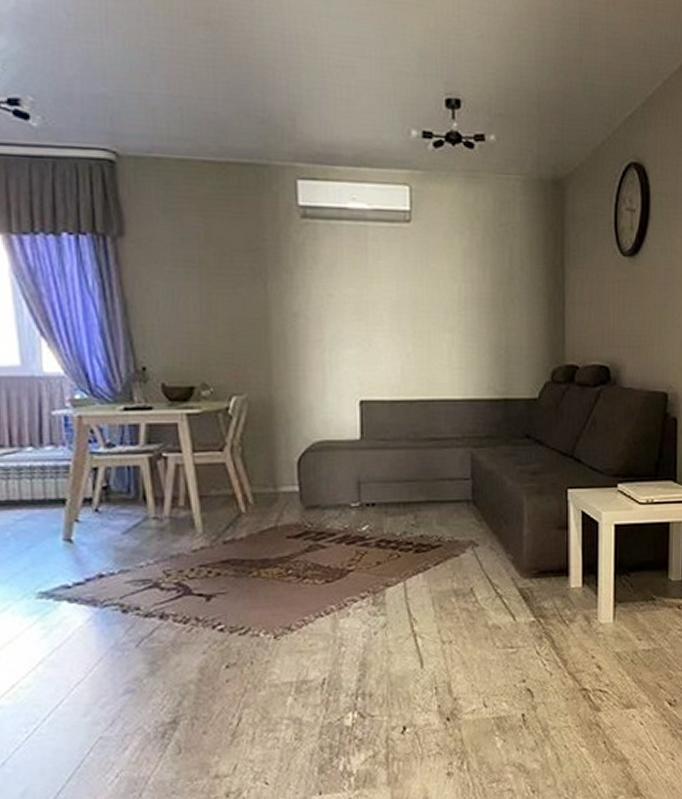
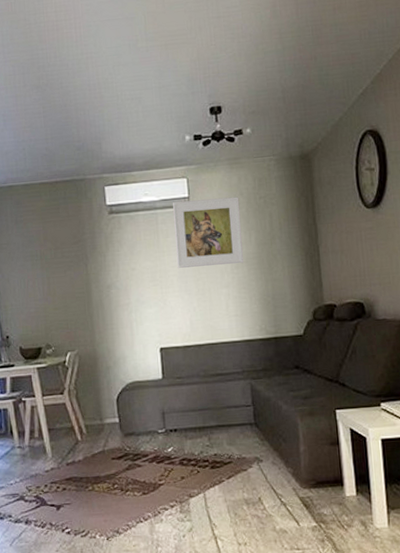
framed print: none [388,215,475,305] -> present [173,196,244,268]

